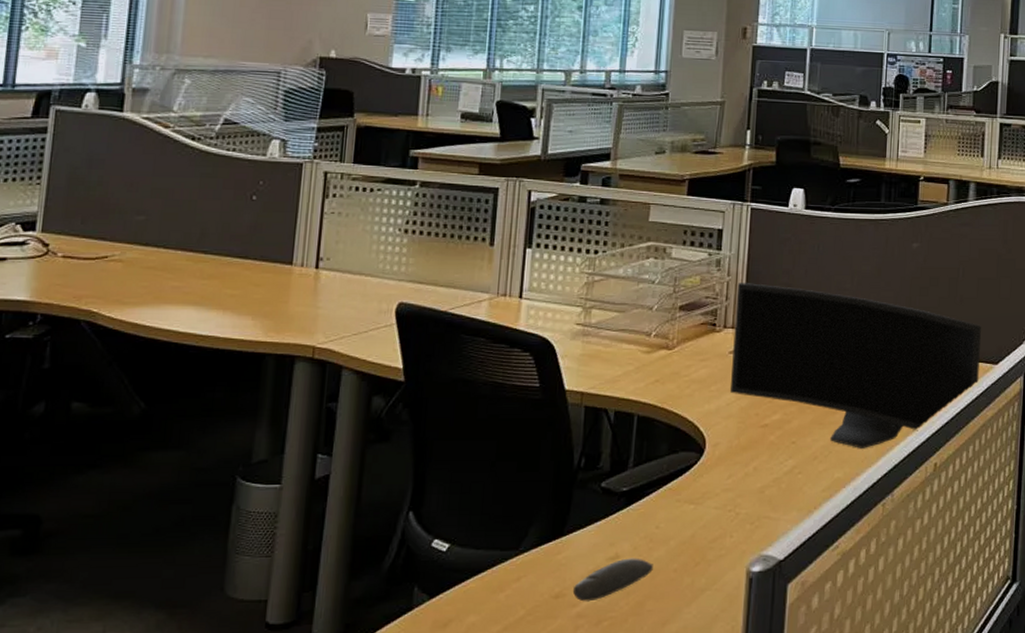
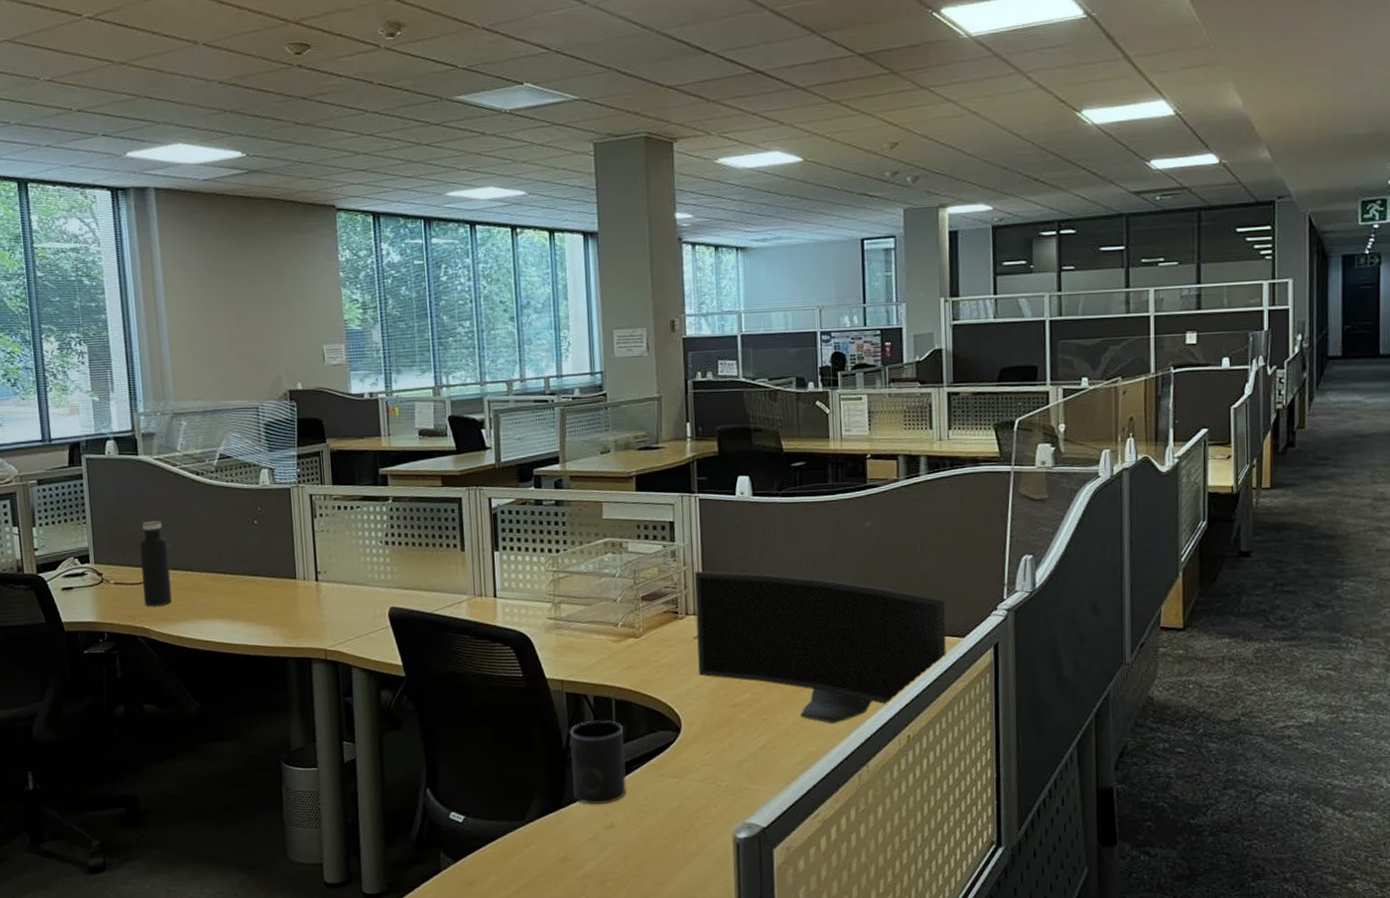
water bottle: none [96,187,141,286] -> present [139,520,172,607]
computer mouse: present [572,558,653,602] -> none [576,826,646,865]
mug: none [578,439,642,532] -> present [570,721,627,804]

